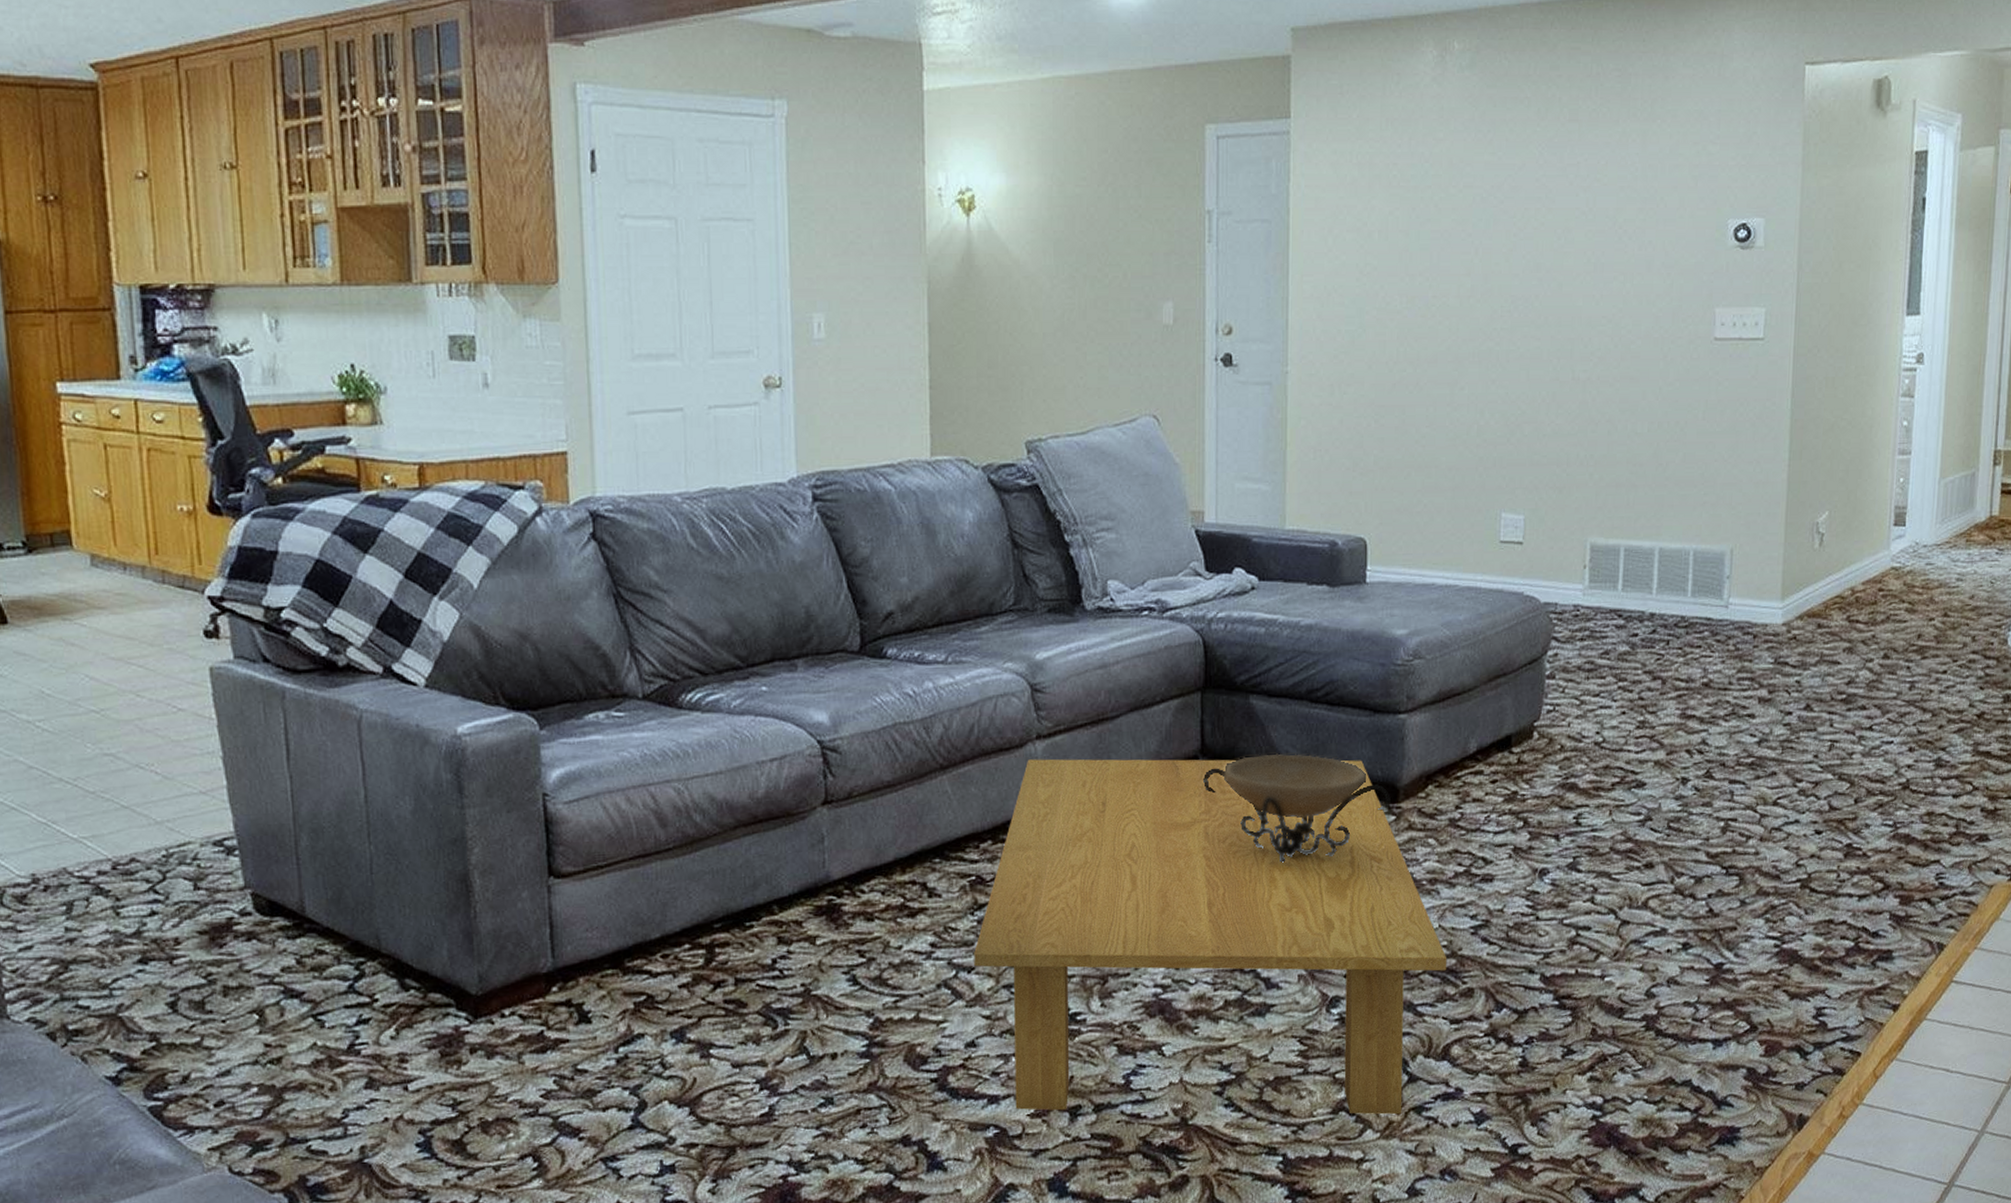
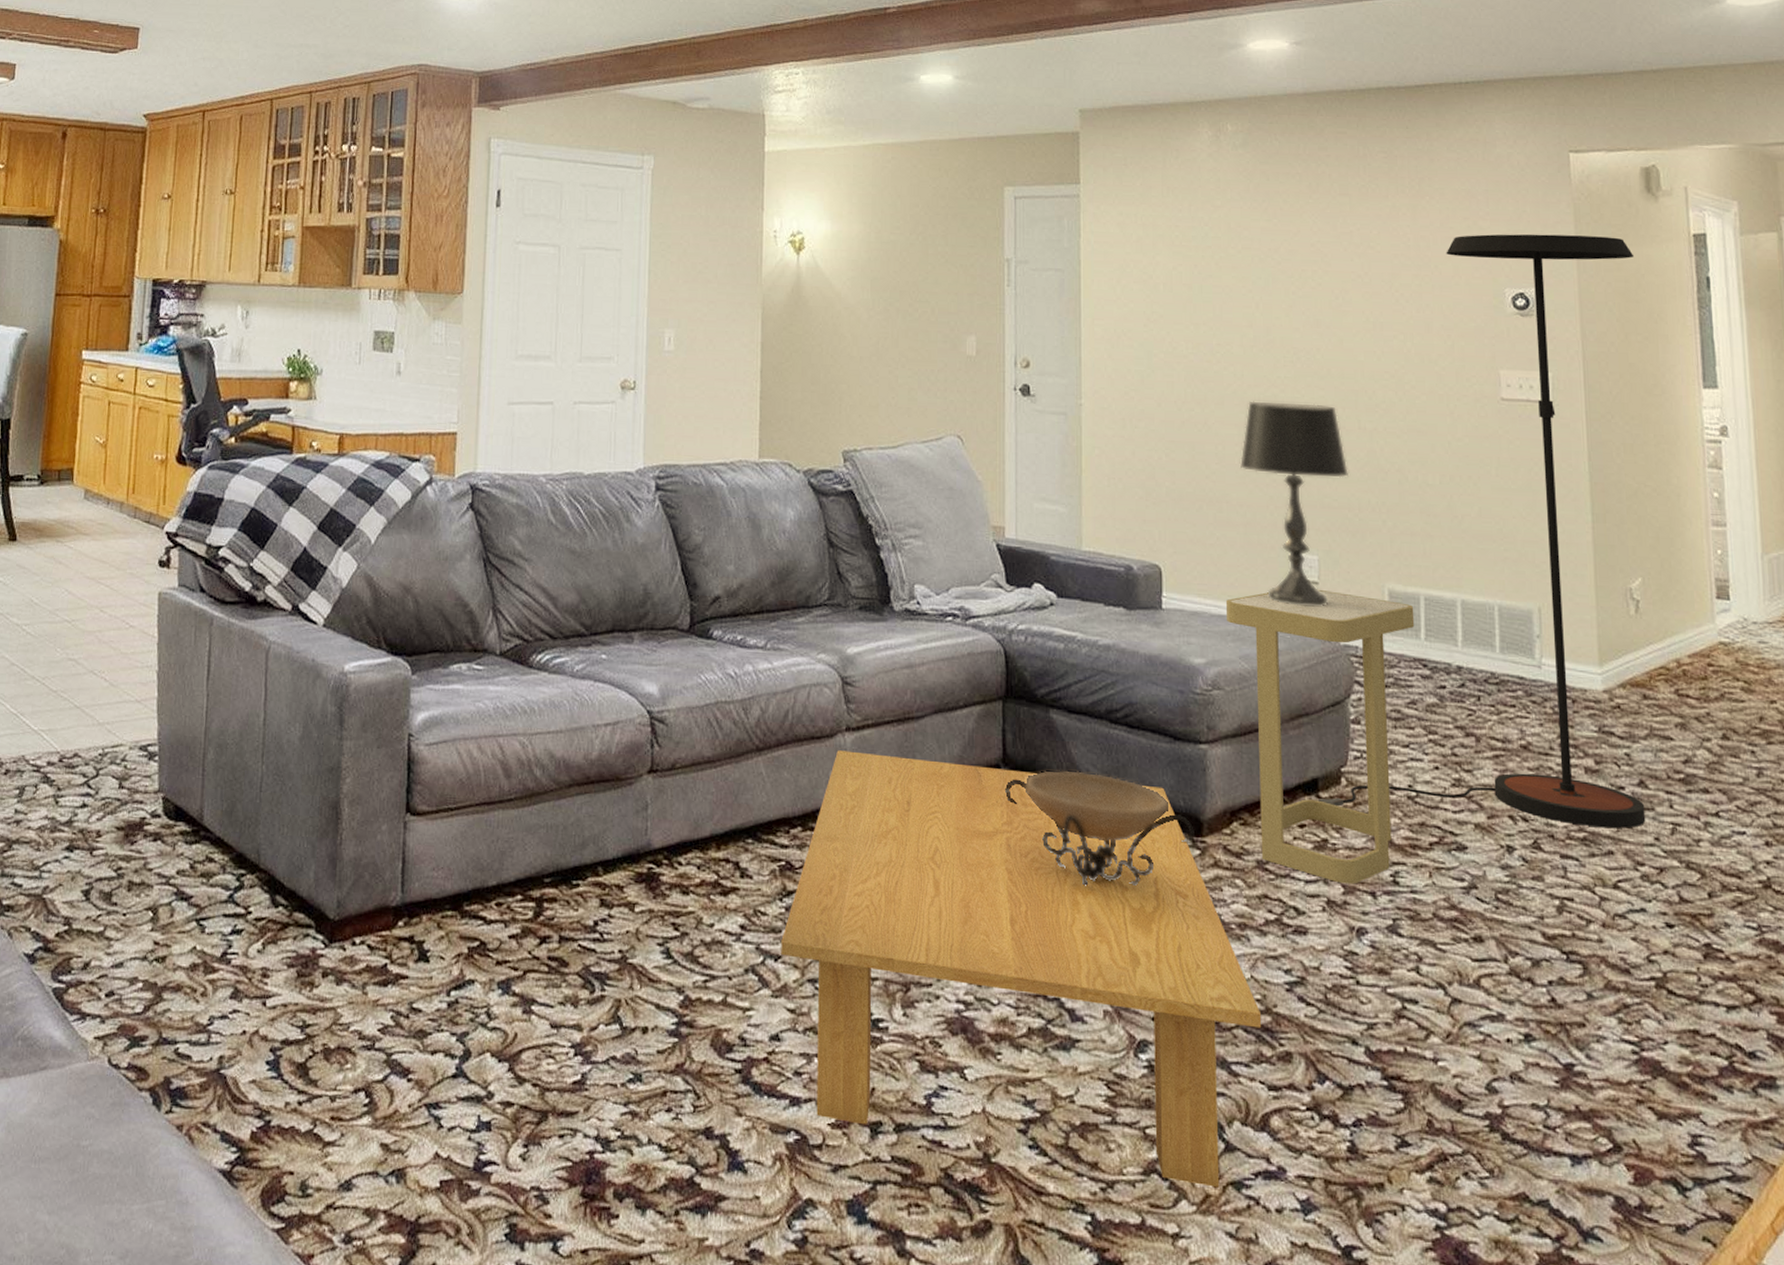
side table: none [1430,549,1614,831] -> present [1225,589,1415,884]
table lamp: none [1451,356,1560,568] -> present [1240,401,1350,607]
floor lamp: none [1510,158,1857,760] -> present [1317,234,1646,828]

